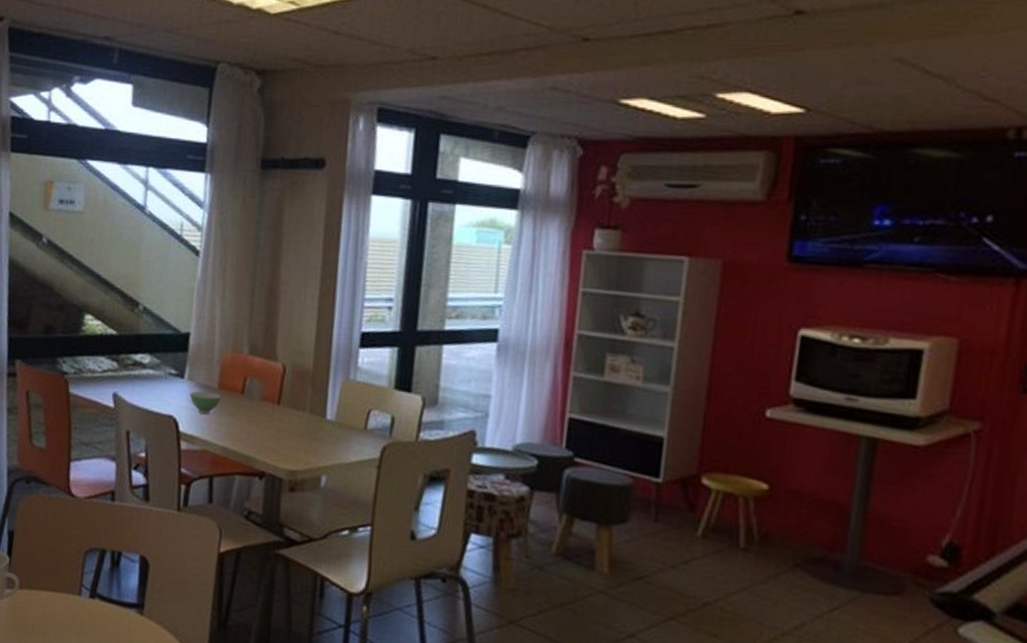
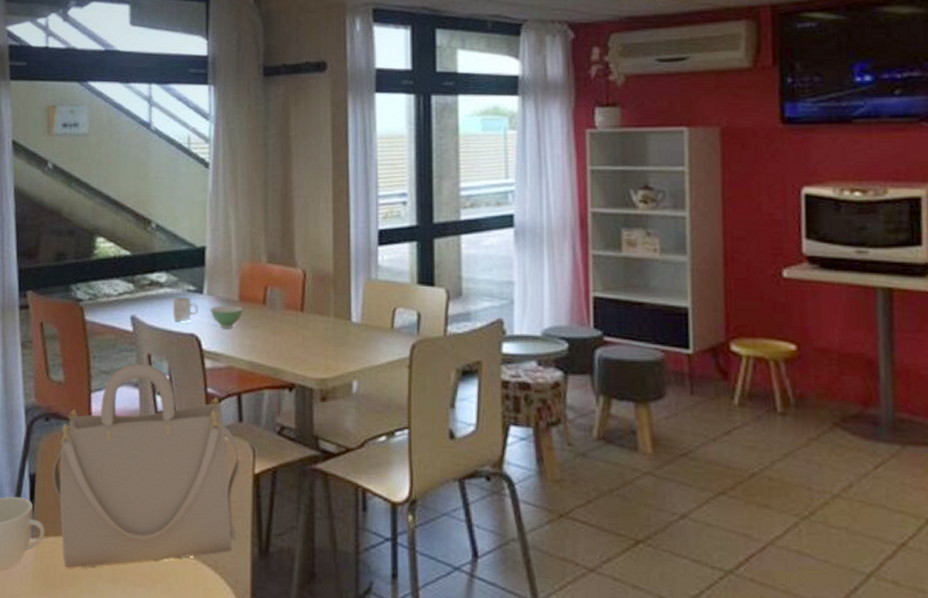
handbag: none [29,438,207,622] -> present [52,364,240,568]
mug: none [153,379,179,404] -> present [172,296,198,323]

